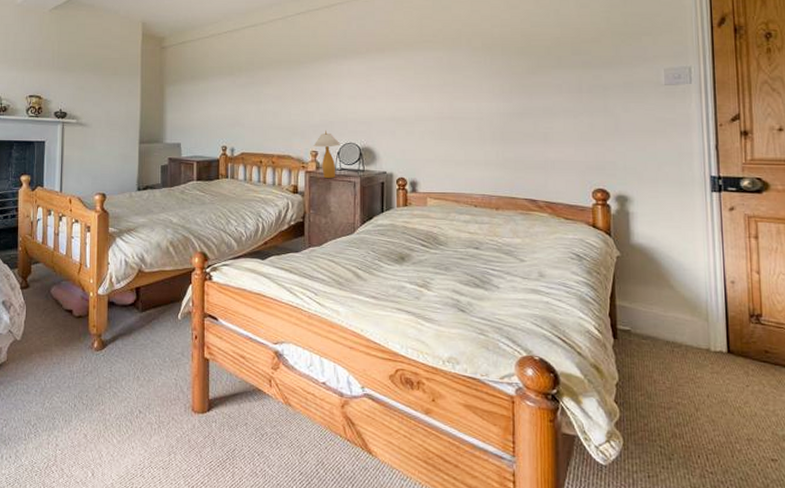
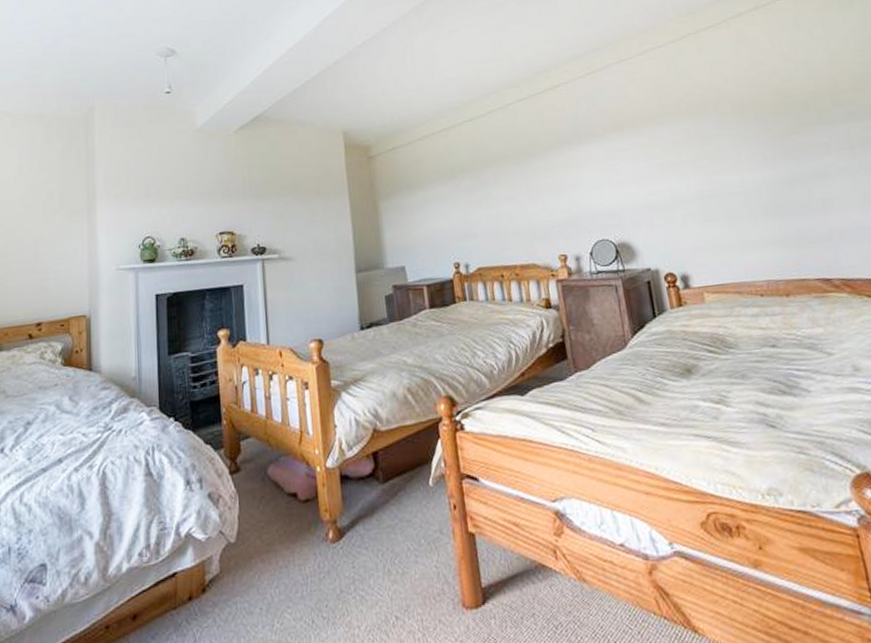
table lamp: present [314,130,341,179] -> none [560,228,593,286]

